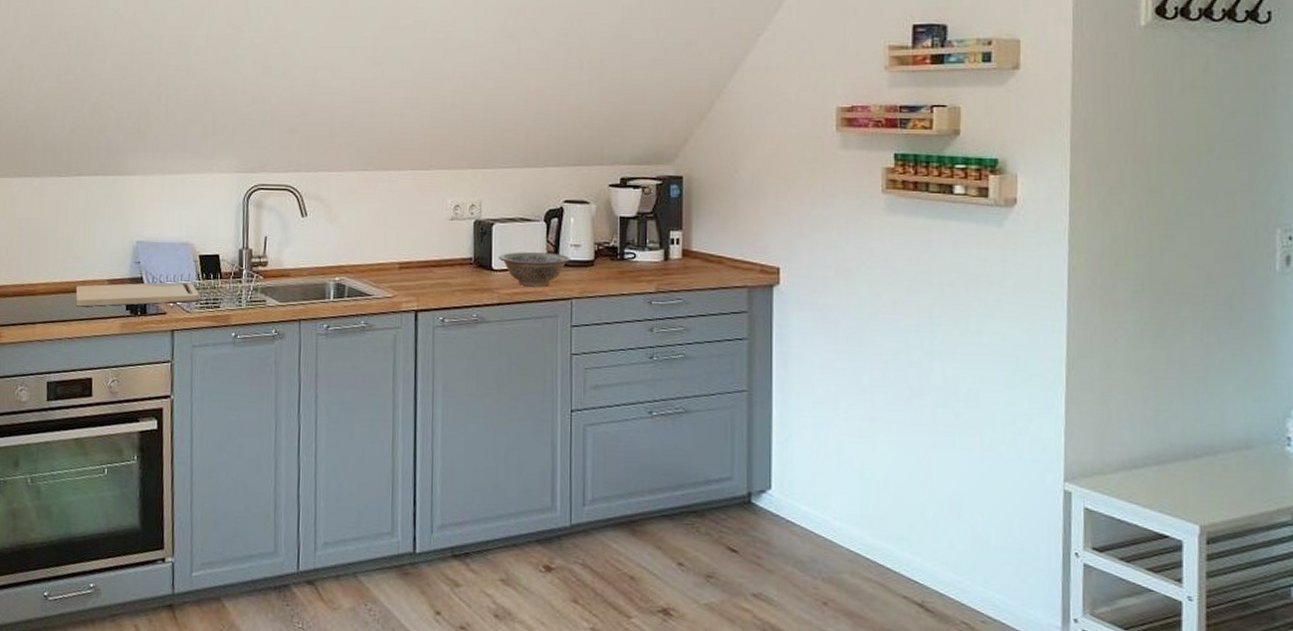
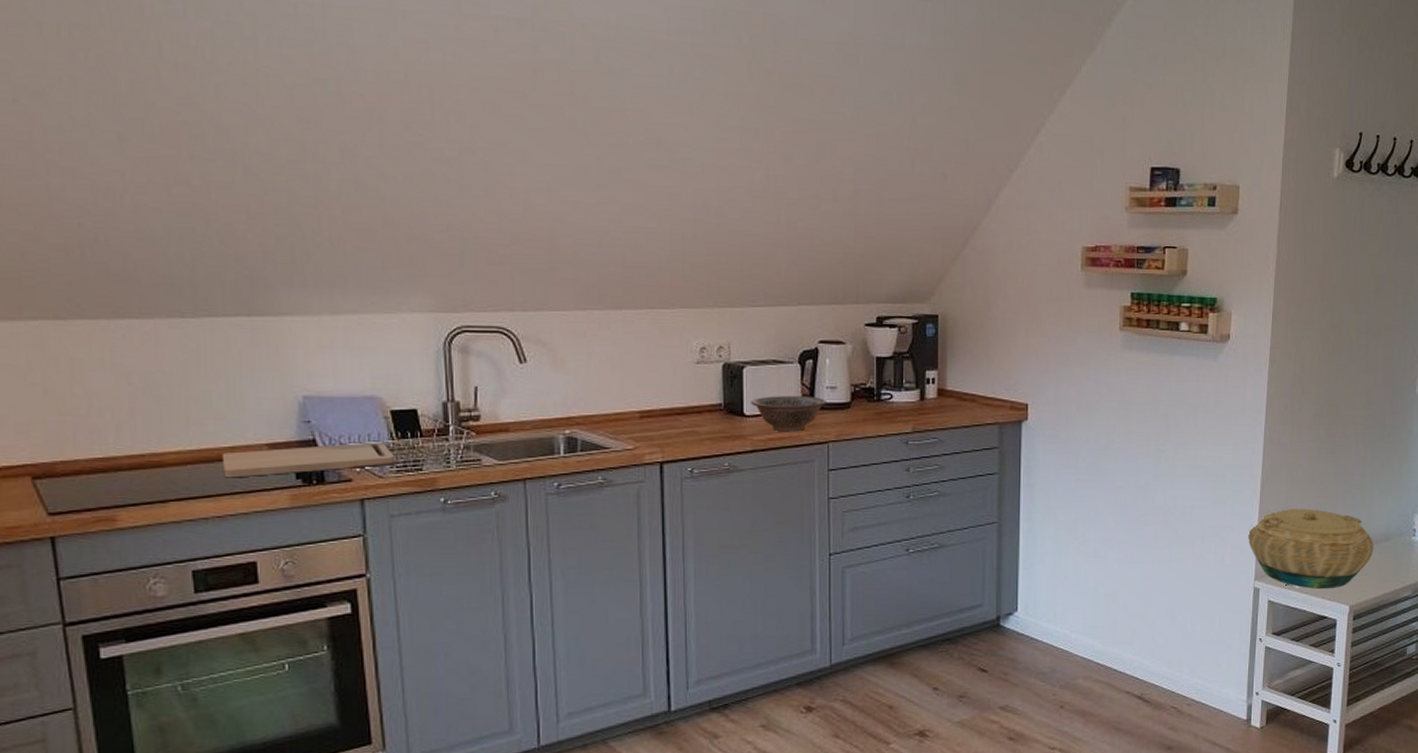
basket: none [1053,399,1230,502] -> present [1248,509,1374,590]

